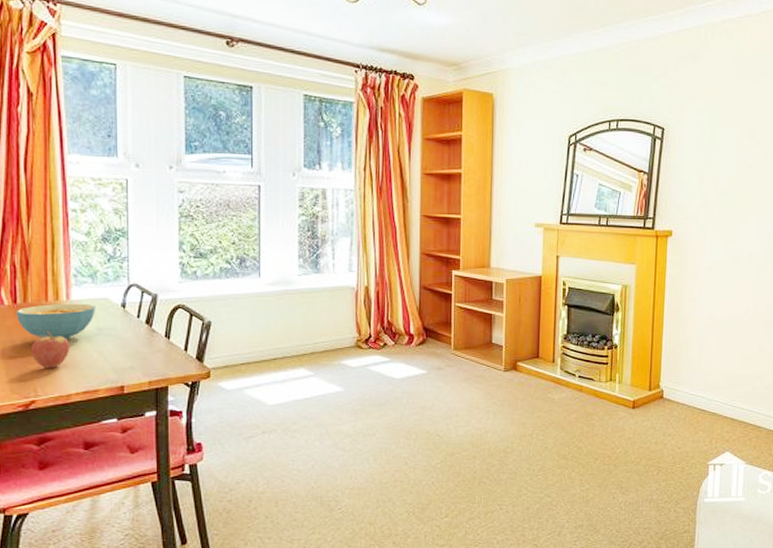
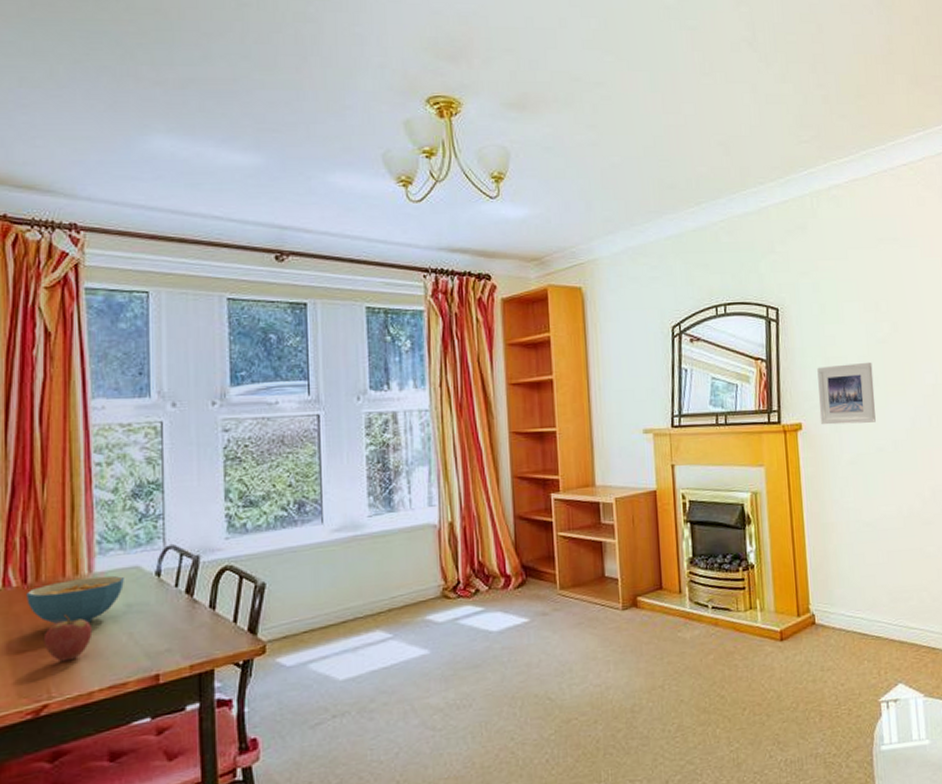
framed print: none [688,182,740,235] -> present [817,362,876,425]

